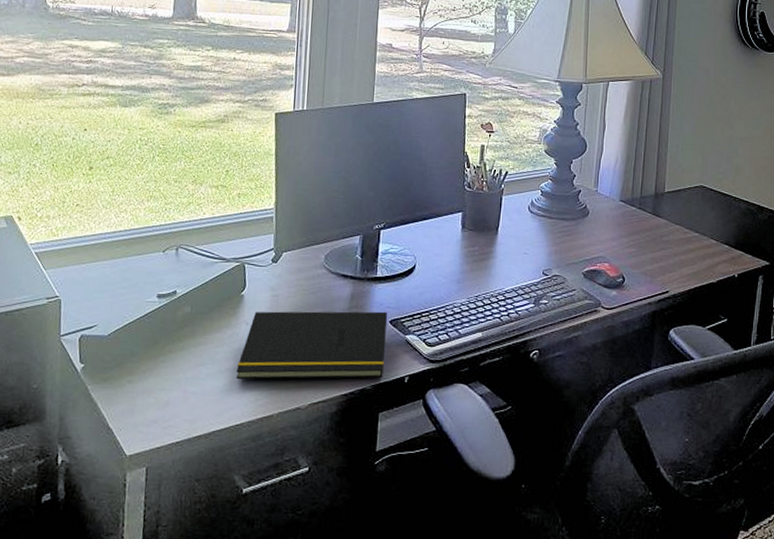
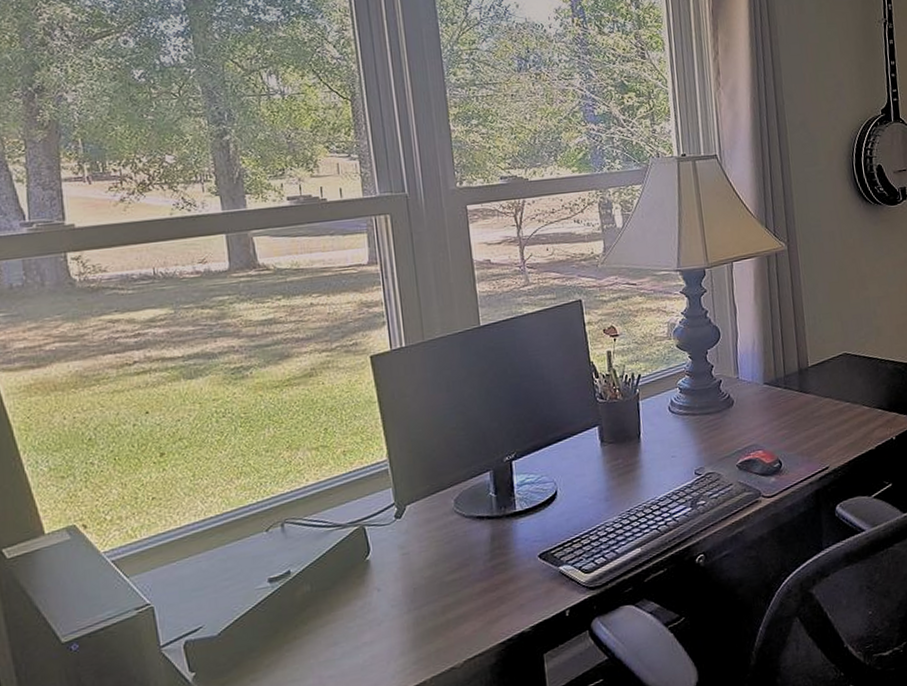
notepad: present [235,311,387,380] -> none [375,546,541,652]

